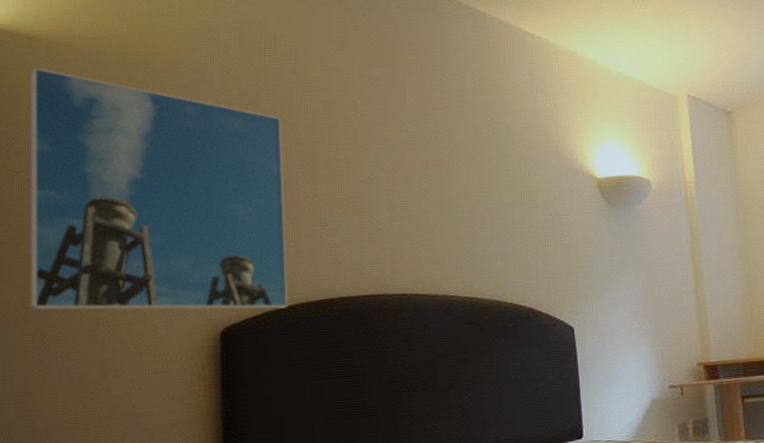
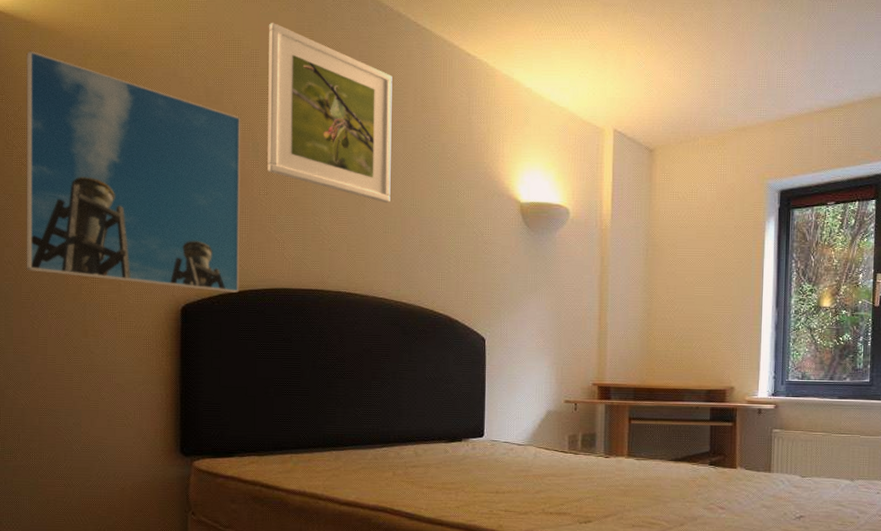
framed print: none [308,17,455,193] -> present [267,23,392,203]

